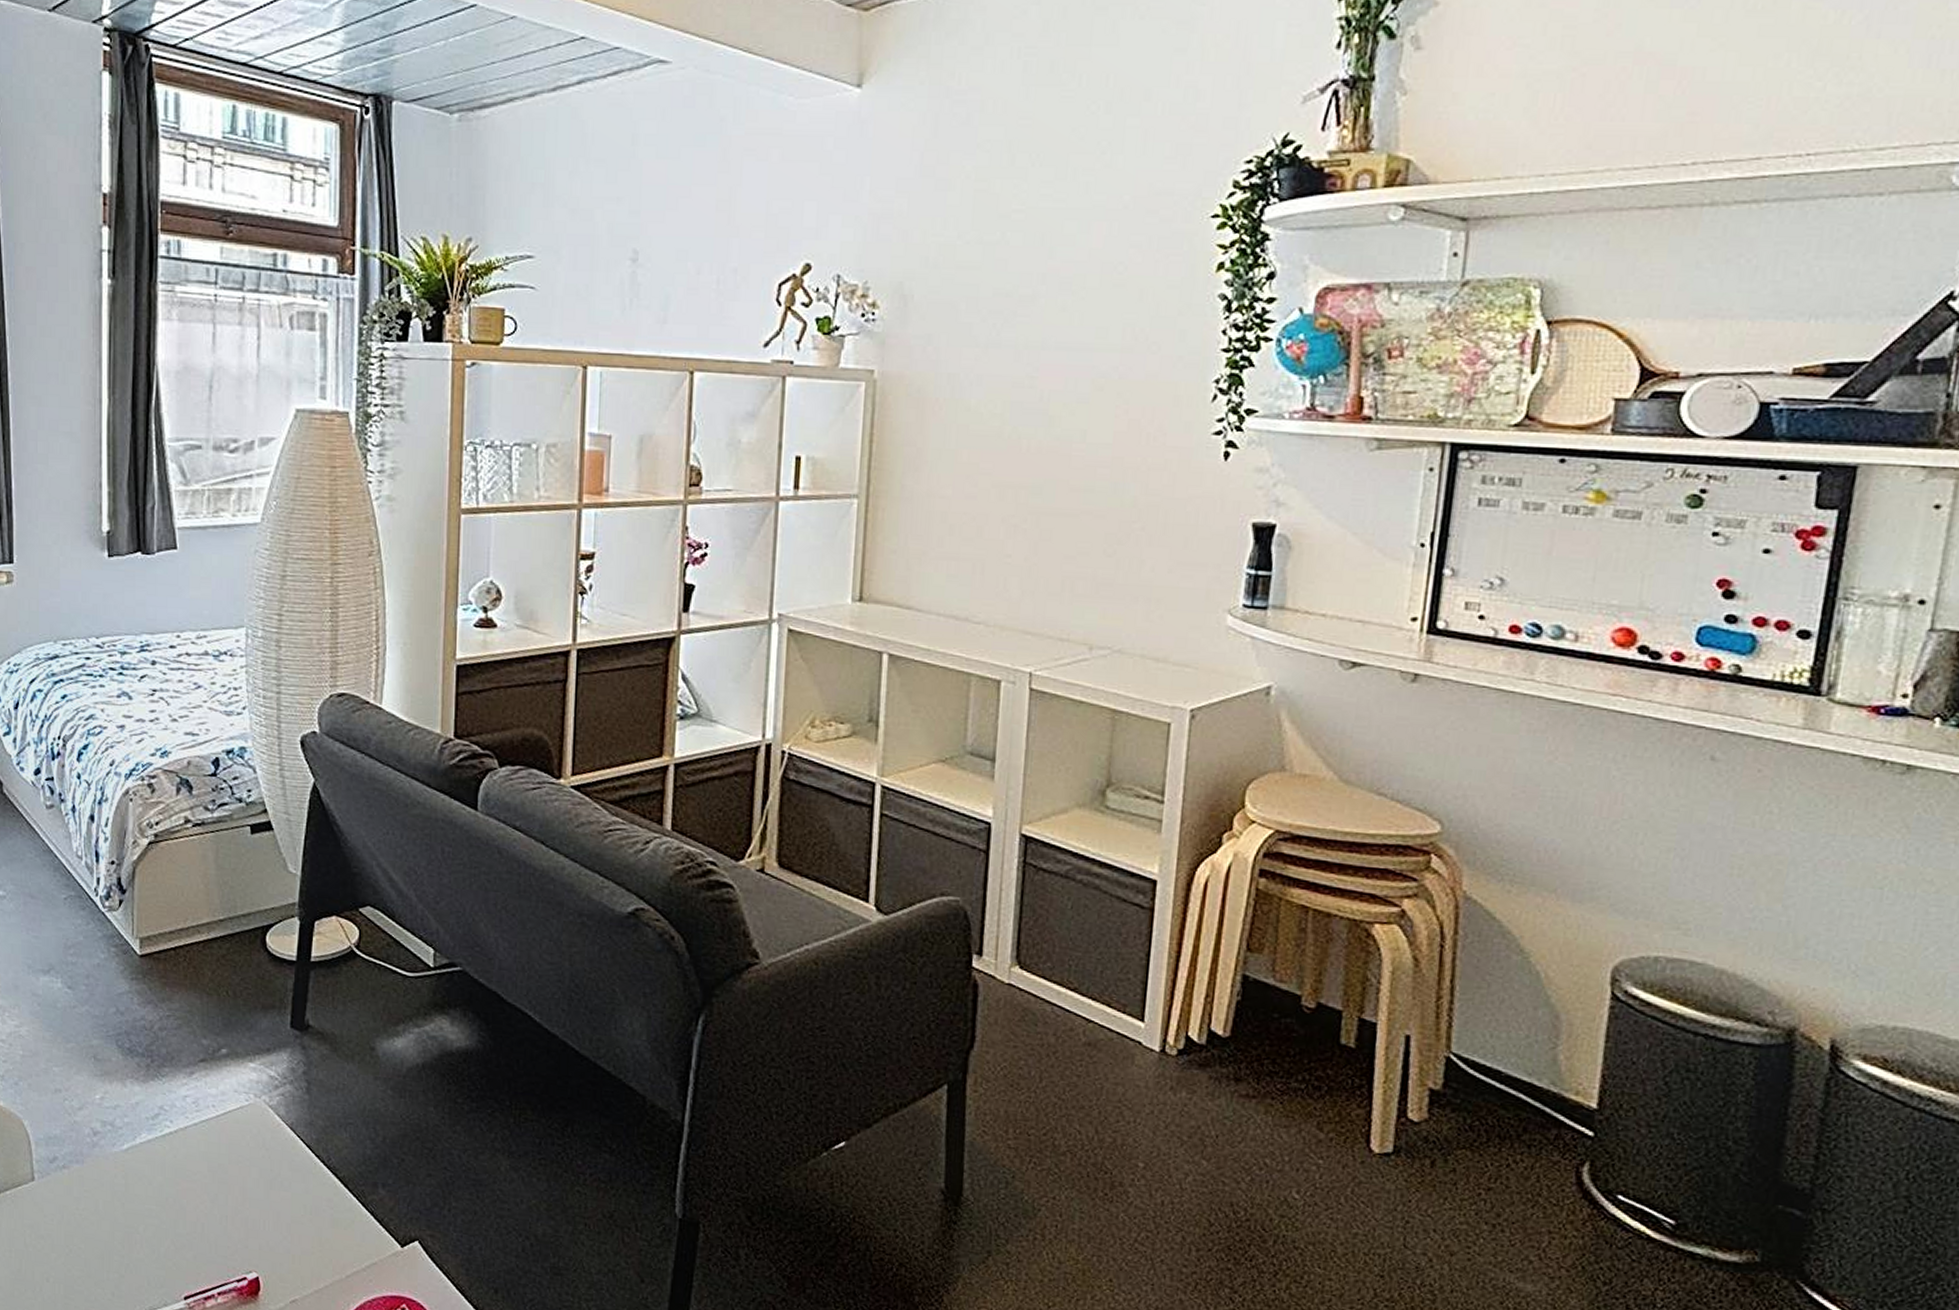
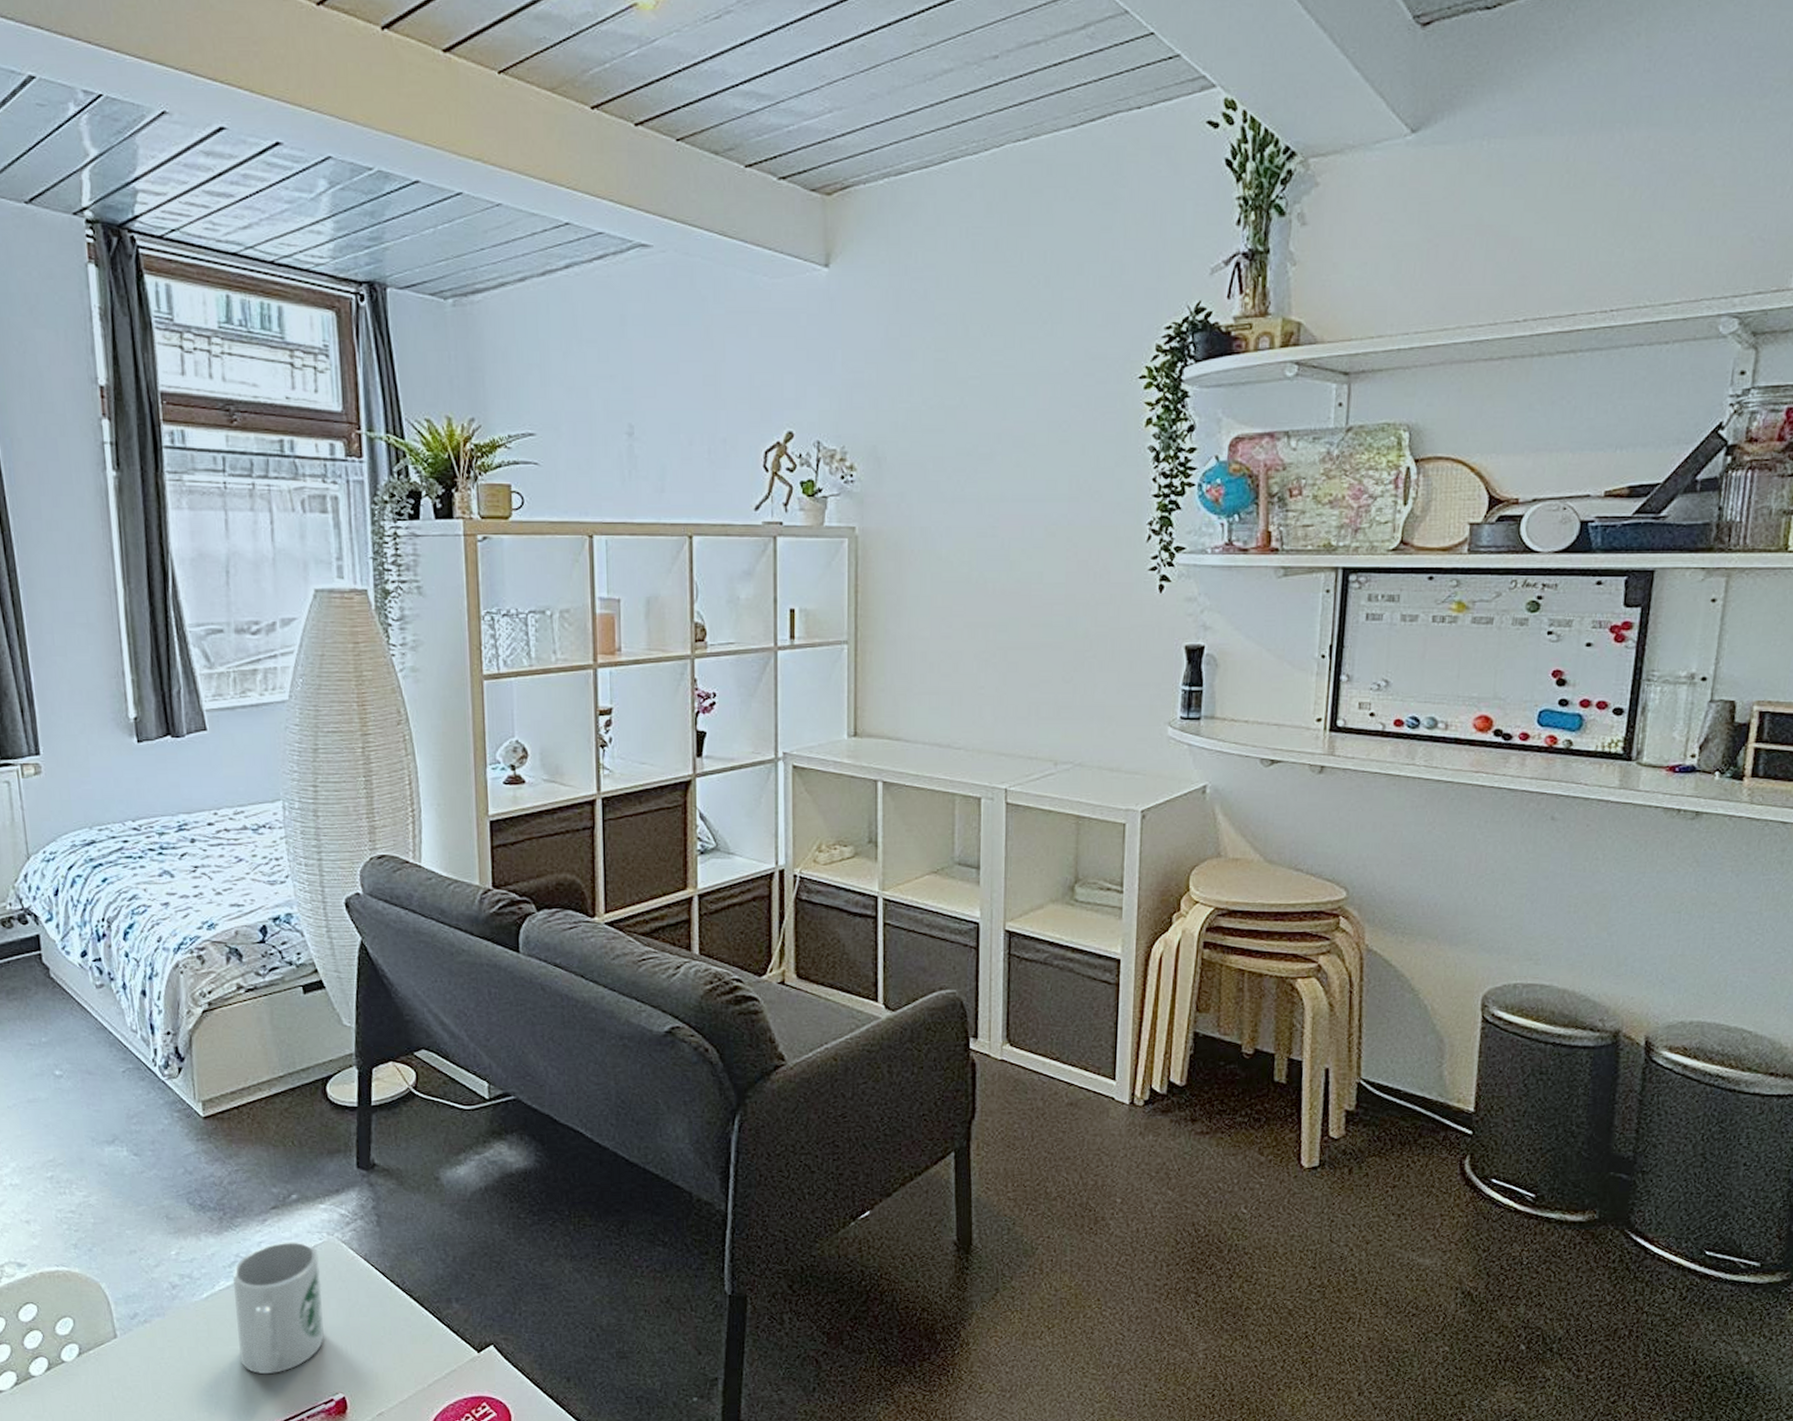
mug: none [154,1097,244,1241] -> present [232,1240,325,1375]

